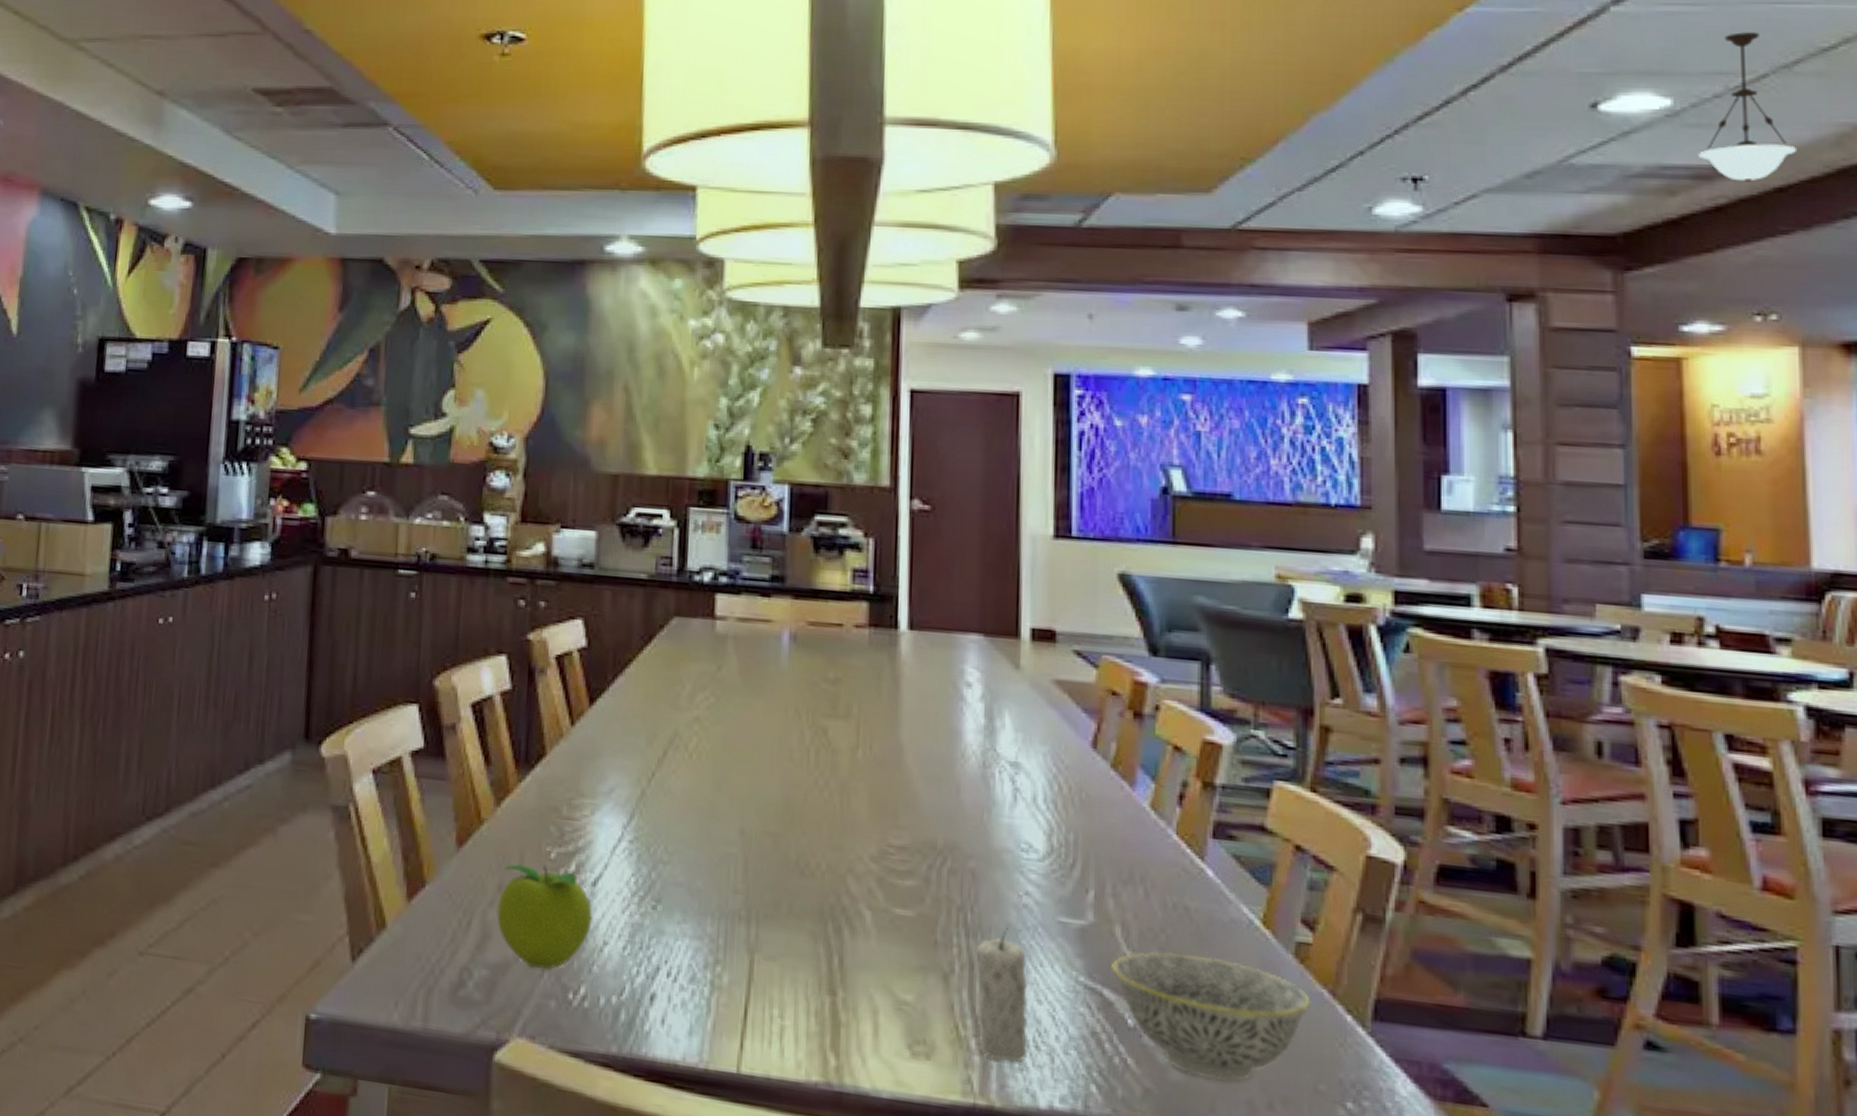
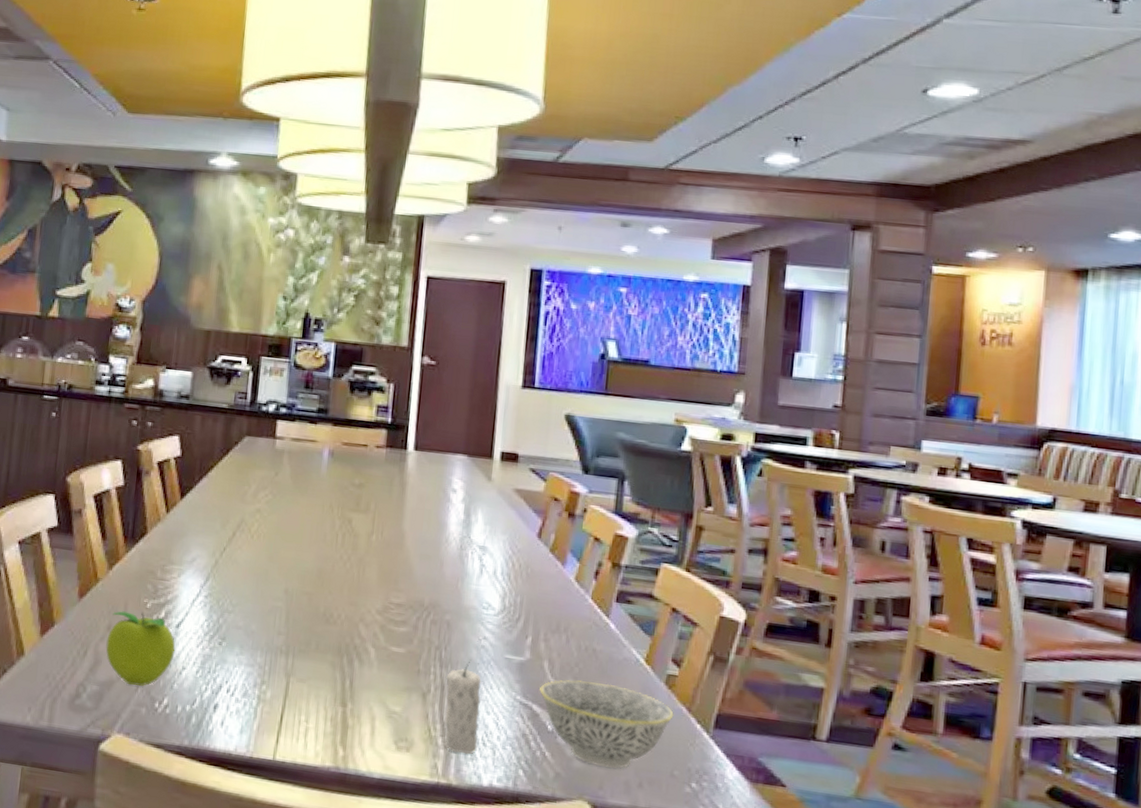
pendant light: present [1697,32,1796,182] -> none [991,43,1059,152]

